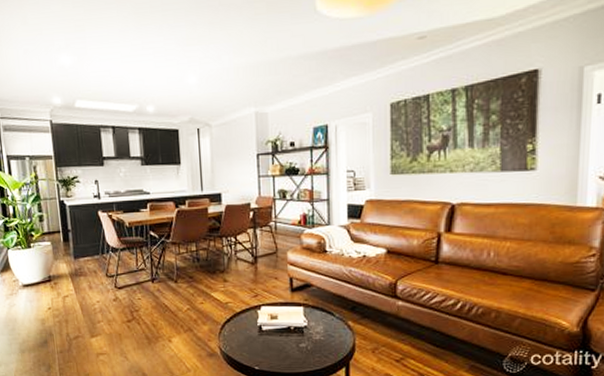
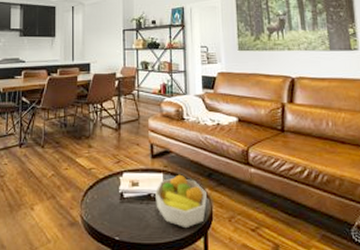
fruit bowl: none [295,307,349,358] -> present [155,174,207,227]

